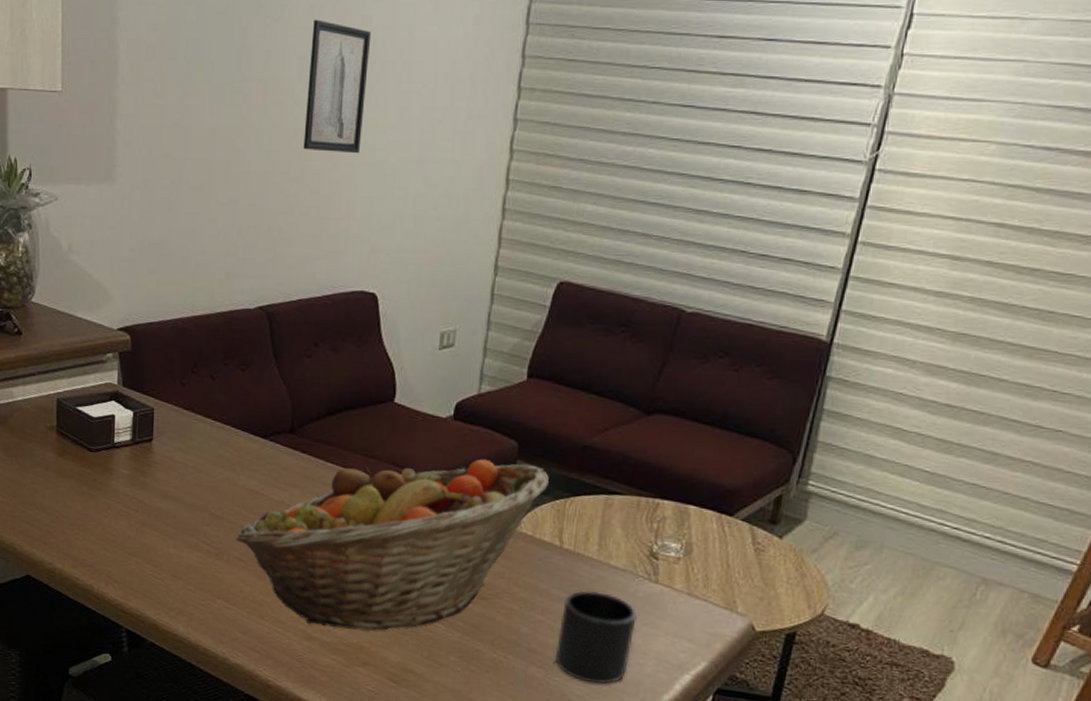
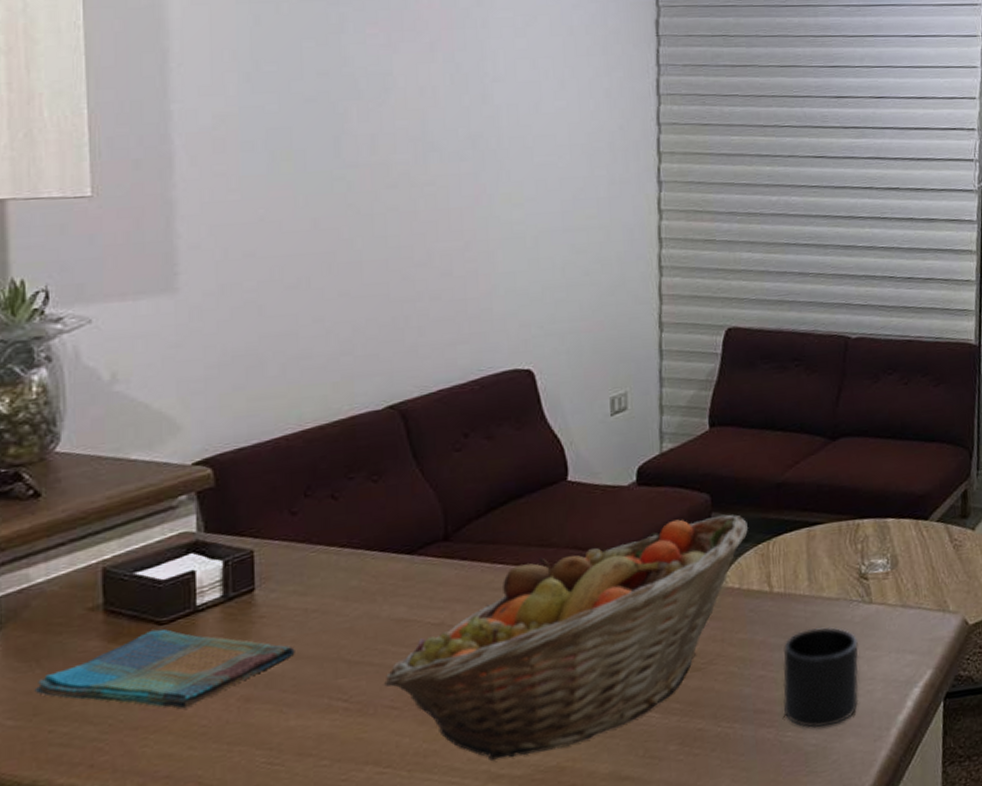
dish towel: none [14,454,177,519] -> present [34,628,295,710]
wall art: present [303,19,372,154] -> none [425,101,496,232]

